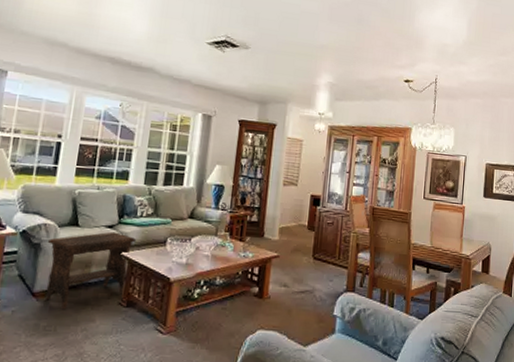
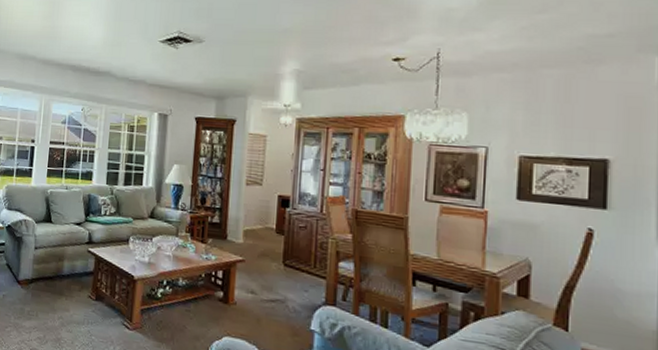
footstool: present [46,232,137,310] -> none [28,229,102,298]

